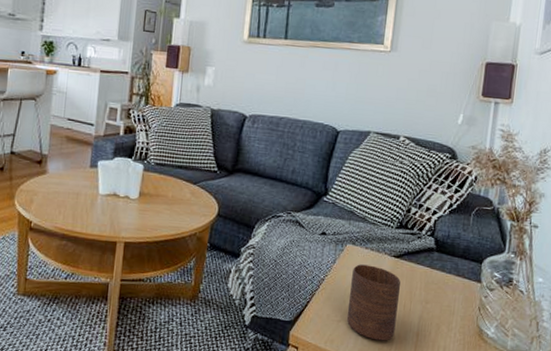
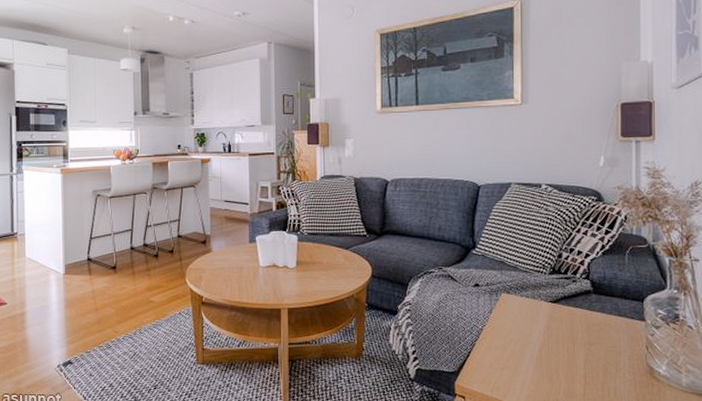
cup: present [346,264,401,341] -> none [509,312,562,386]

